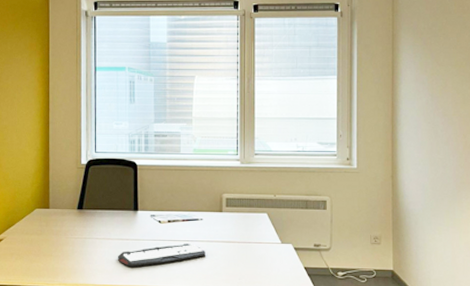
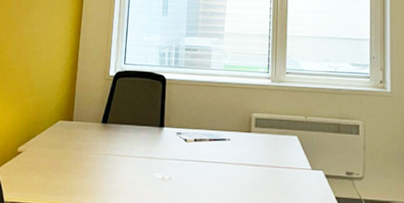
keyboard: present [117,244,205,267] -> none [139,165,232,189]

